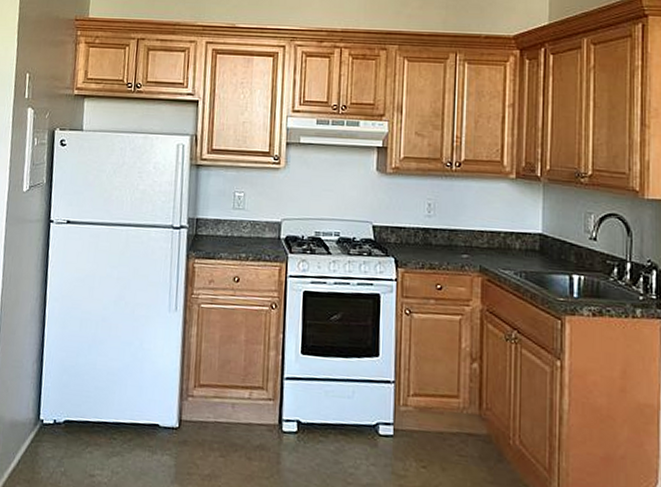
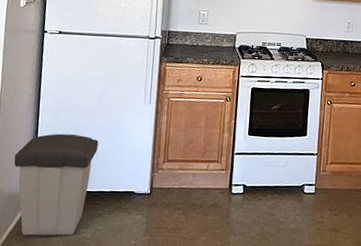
trash can: none [16,347,115,478] -> present [14,133,99,236]

